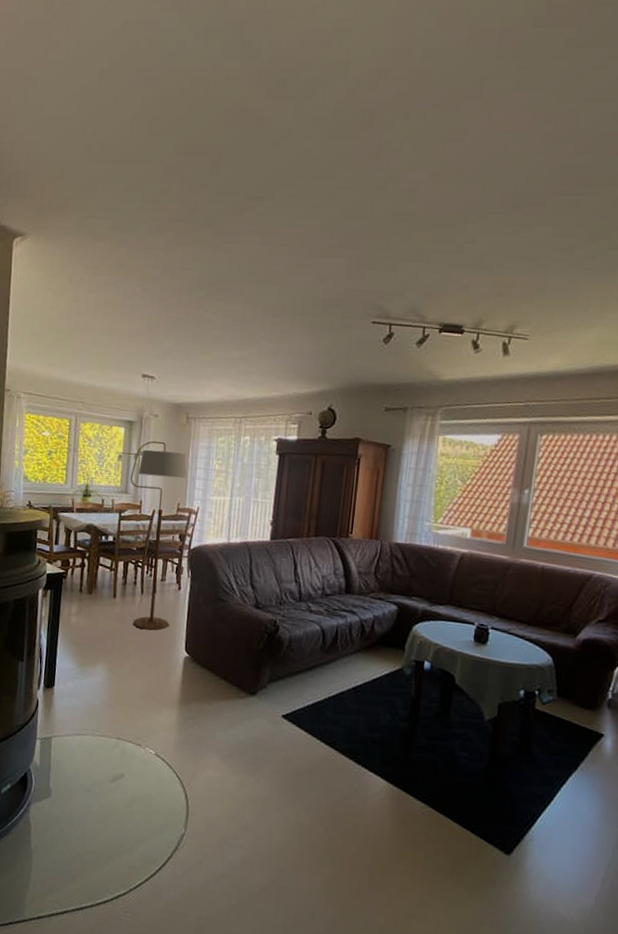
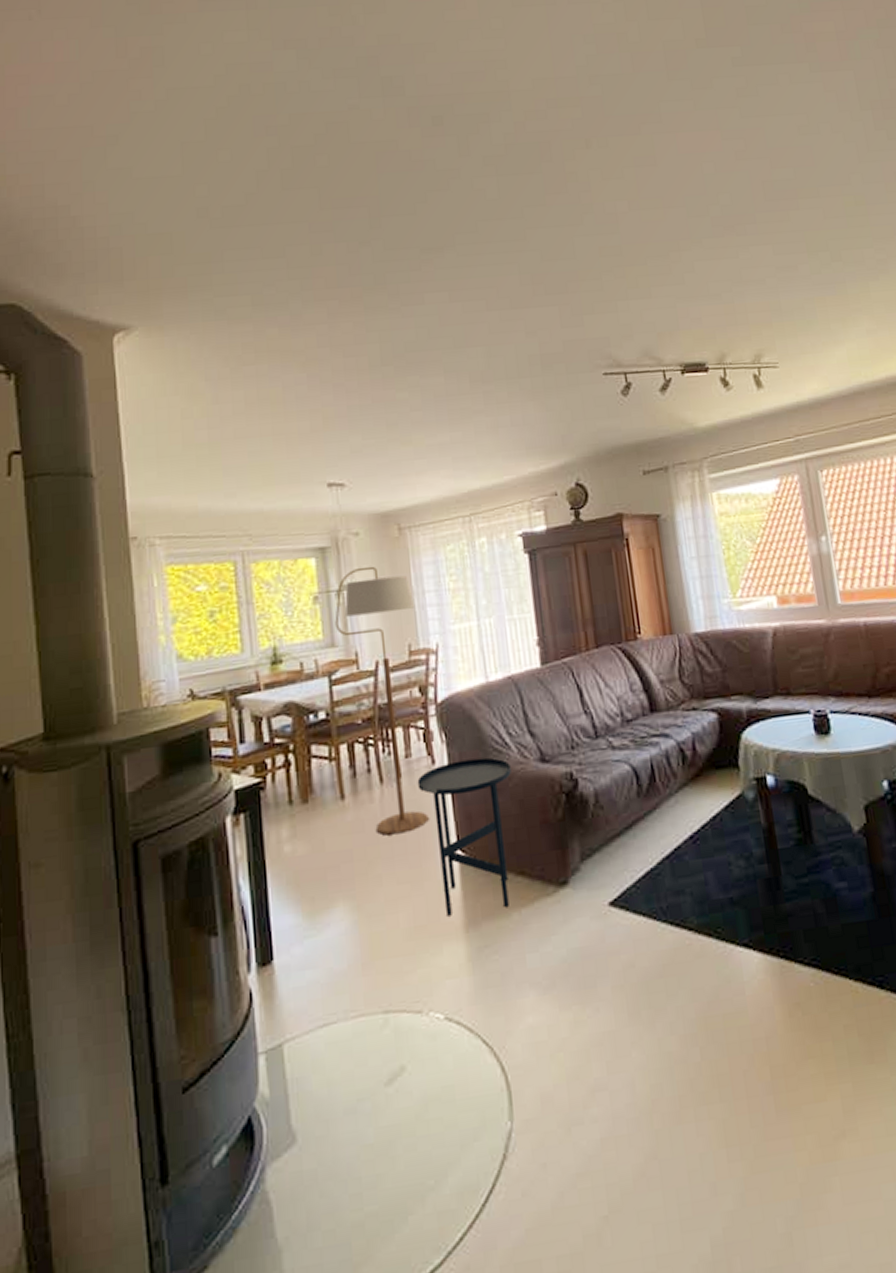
side table: none [166,592,233,697] -> present [417,757,511,916]

